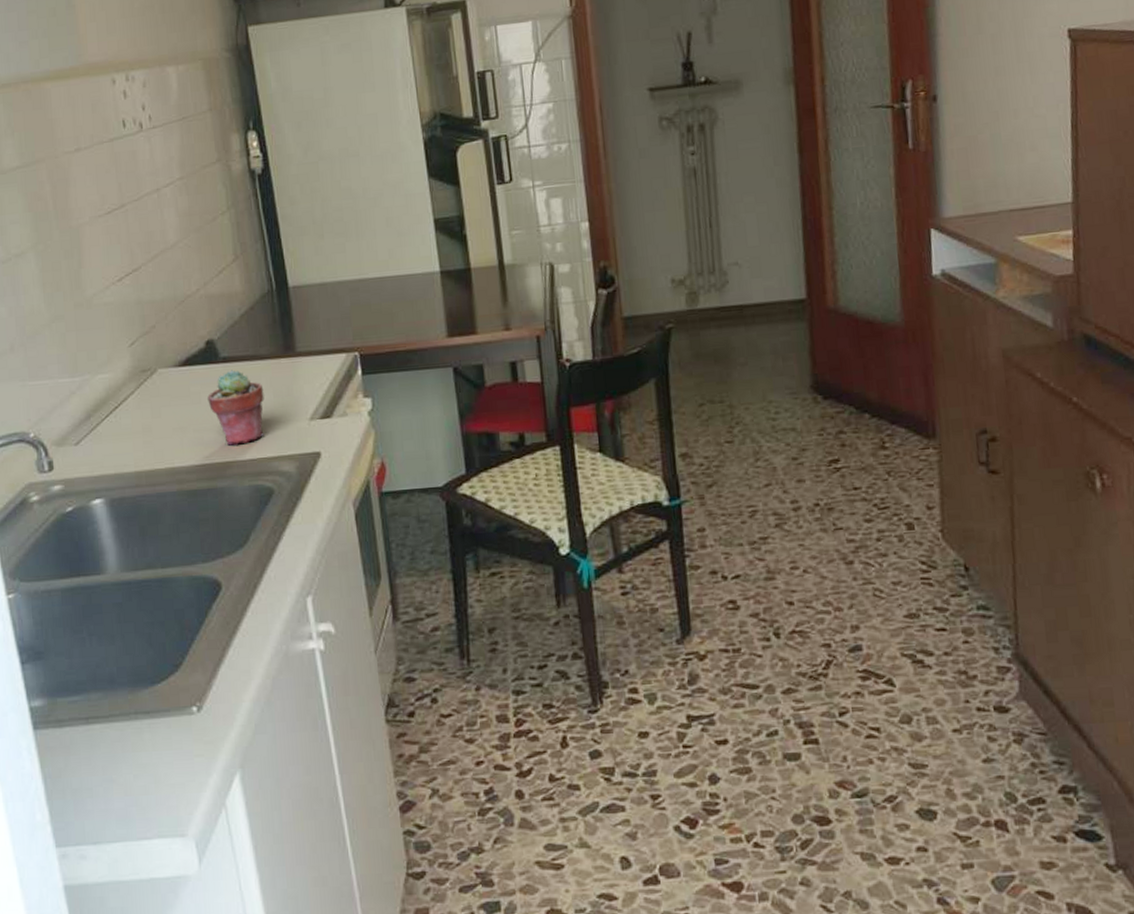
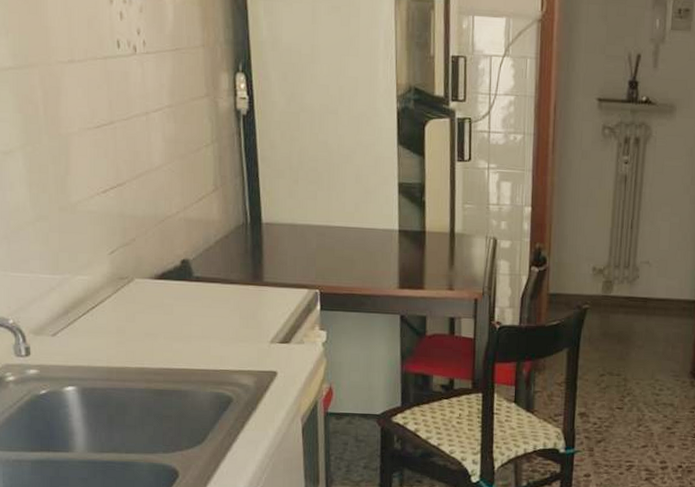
potted succulent: present [207,370,264,446] -> none [179,289,231,356]

